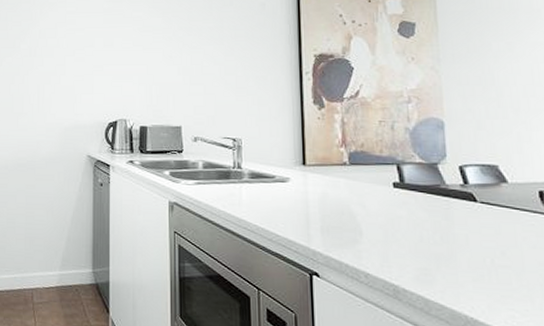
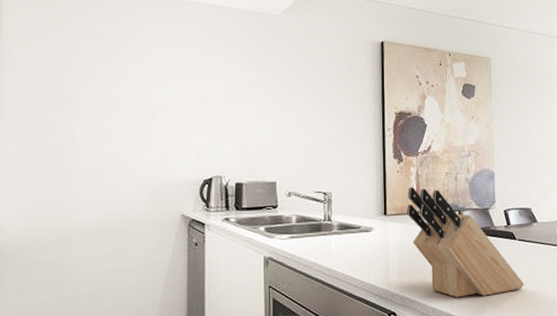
knife block: none [330,136,490,266] -> present [407,187,524,298]

